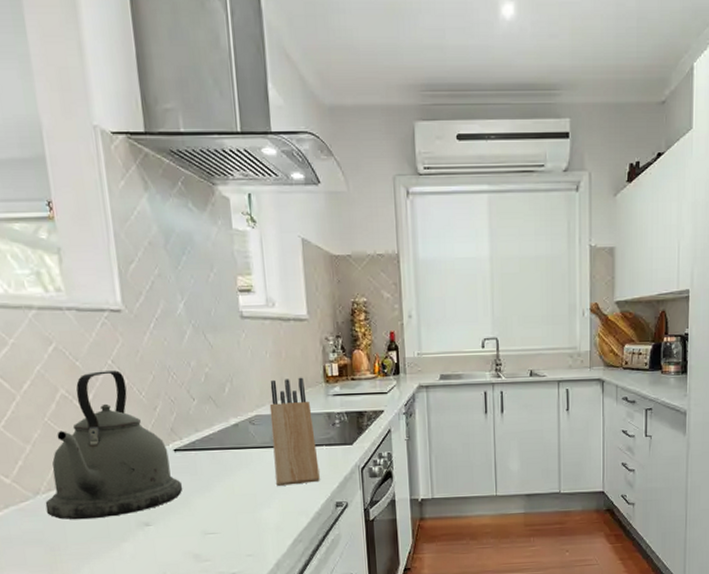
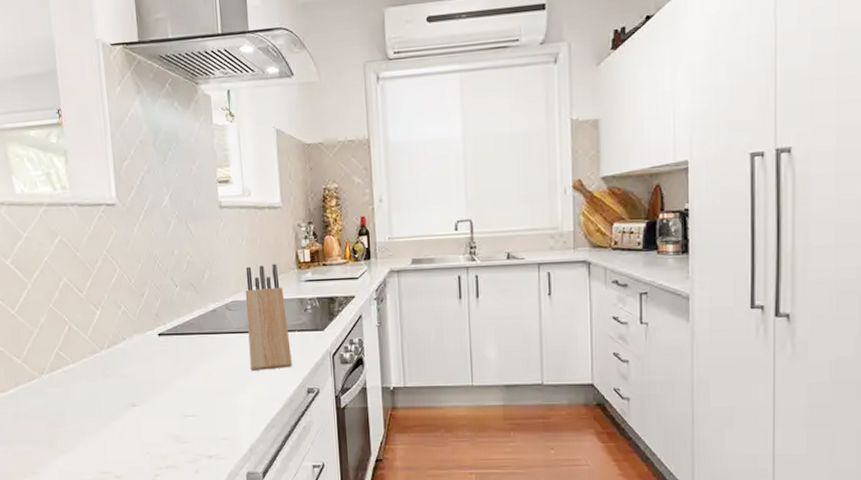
kettle: present [45,370,183,520] -> none [48,260,166,399]

